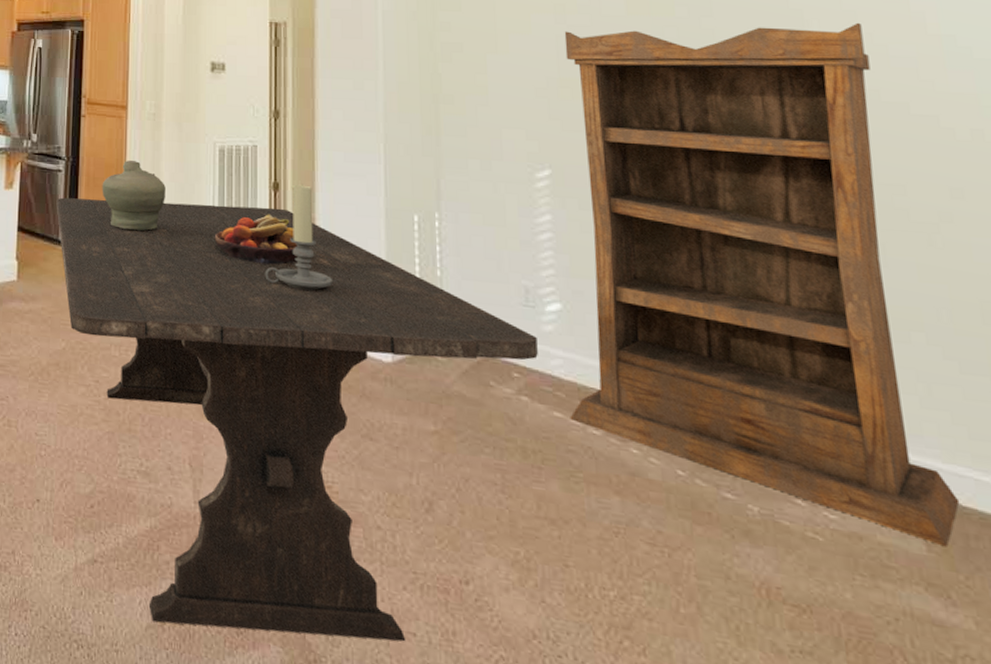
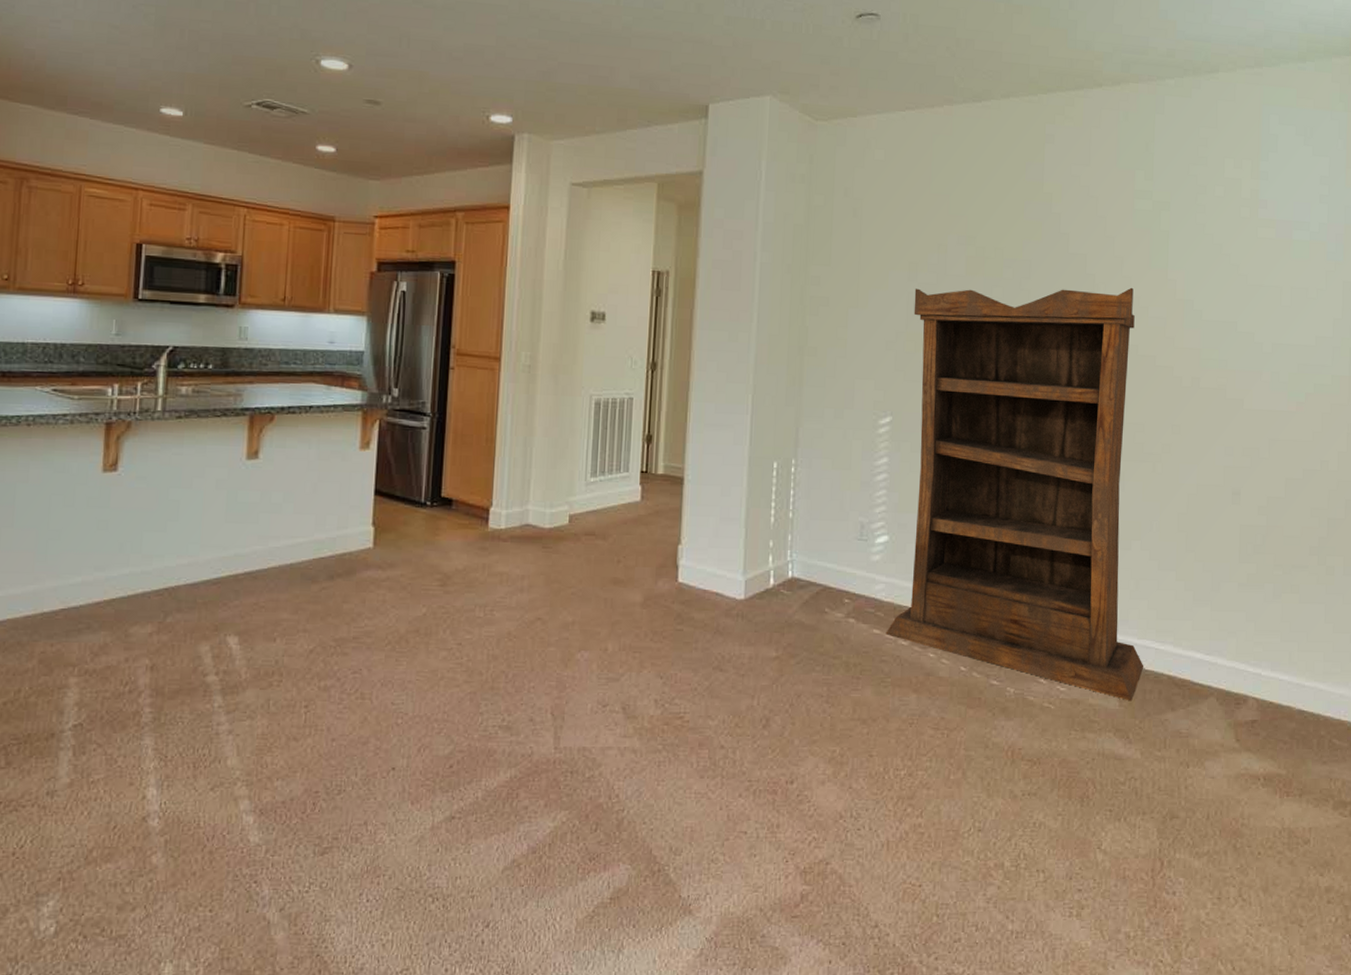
dining table: present [56,197,538,642] -> none [419,457,866,864]
jar: present [102,160,166,232] -> none [470,415,539,489]
fruit bowl: present [214,214,299,265] -> none [586,466,667,516]
candle holder: present [265,183,333,291] -> none [633,435,697,538]

